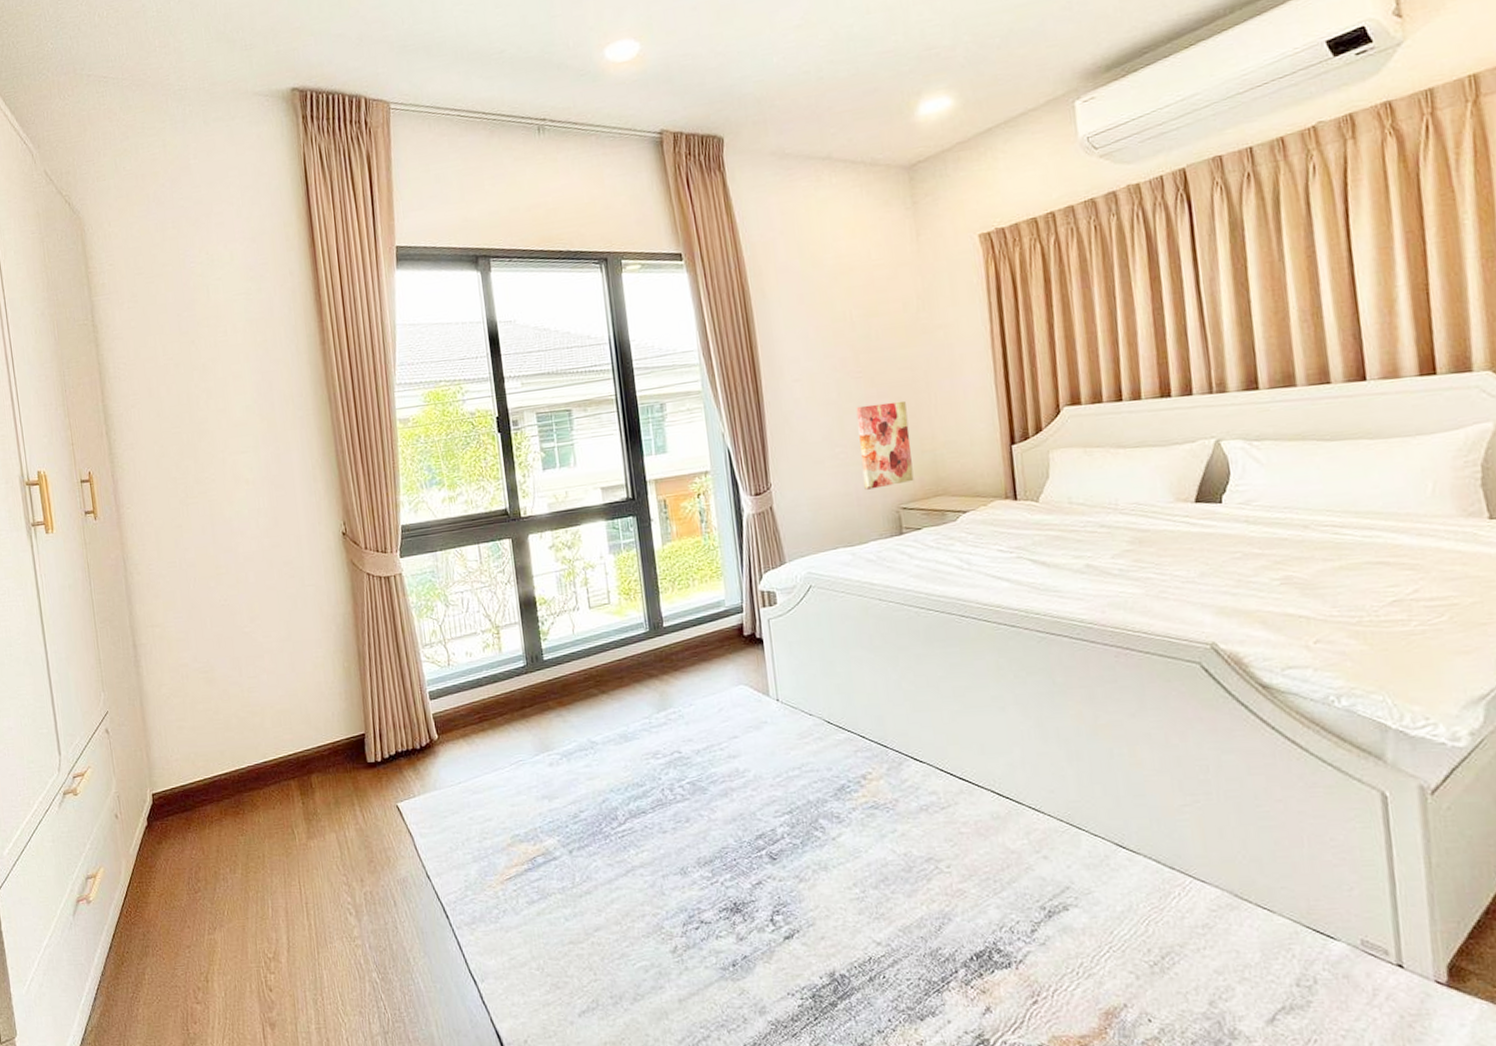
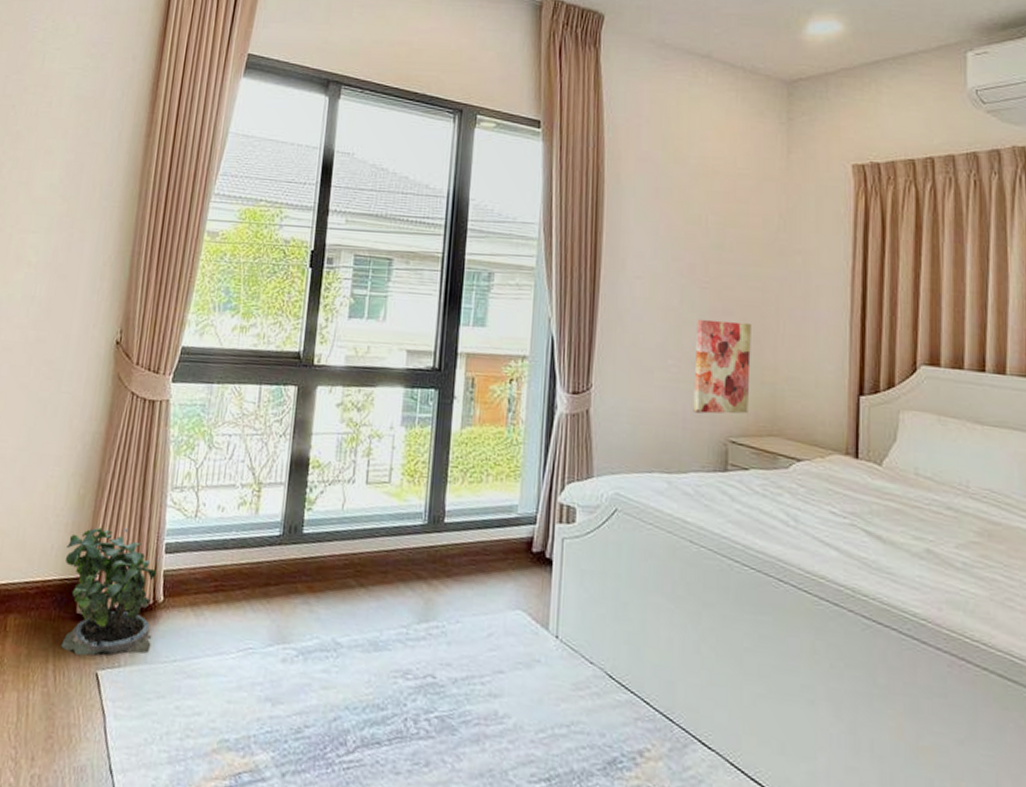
potted plant: none [345,687,437,795] -> present [61,527,157,656]

